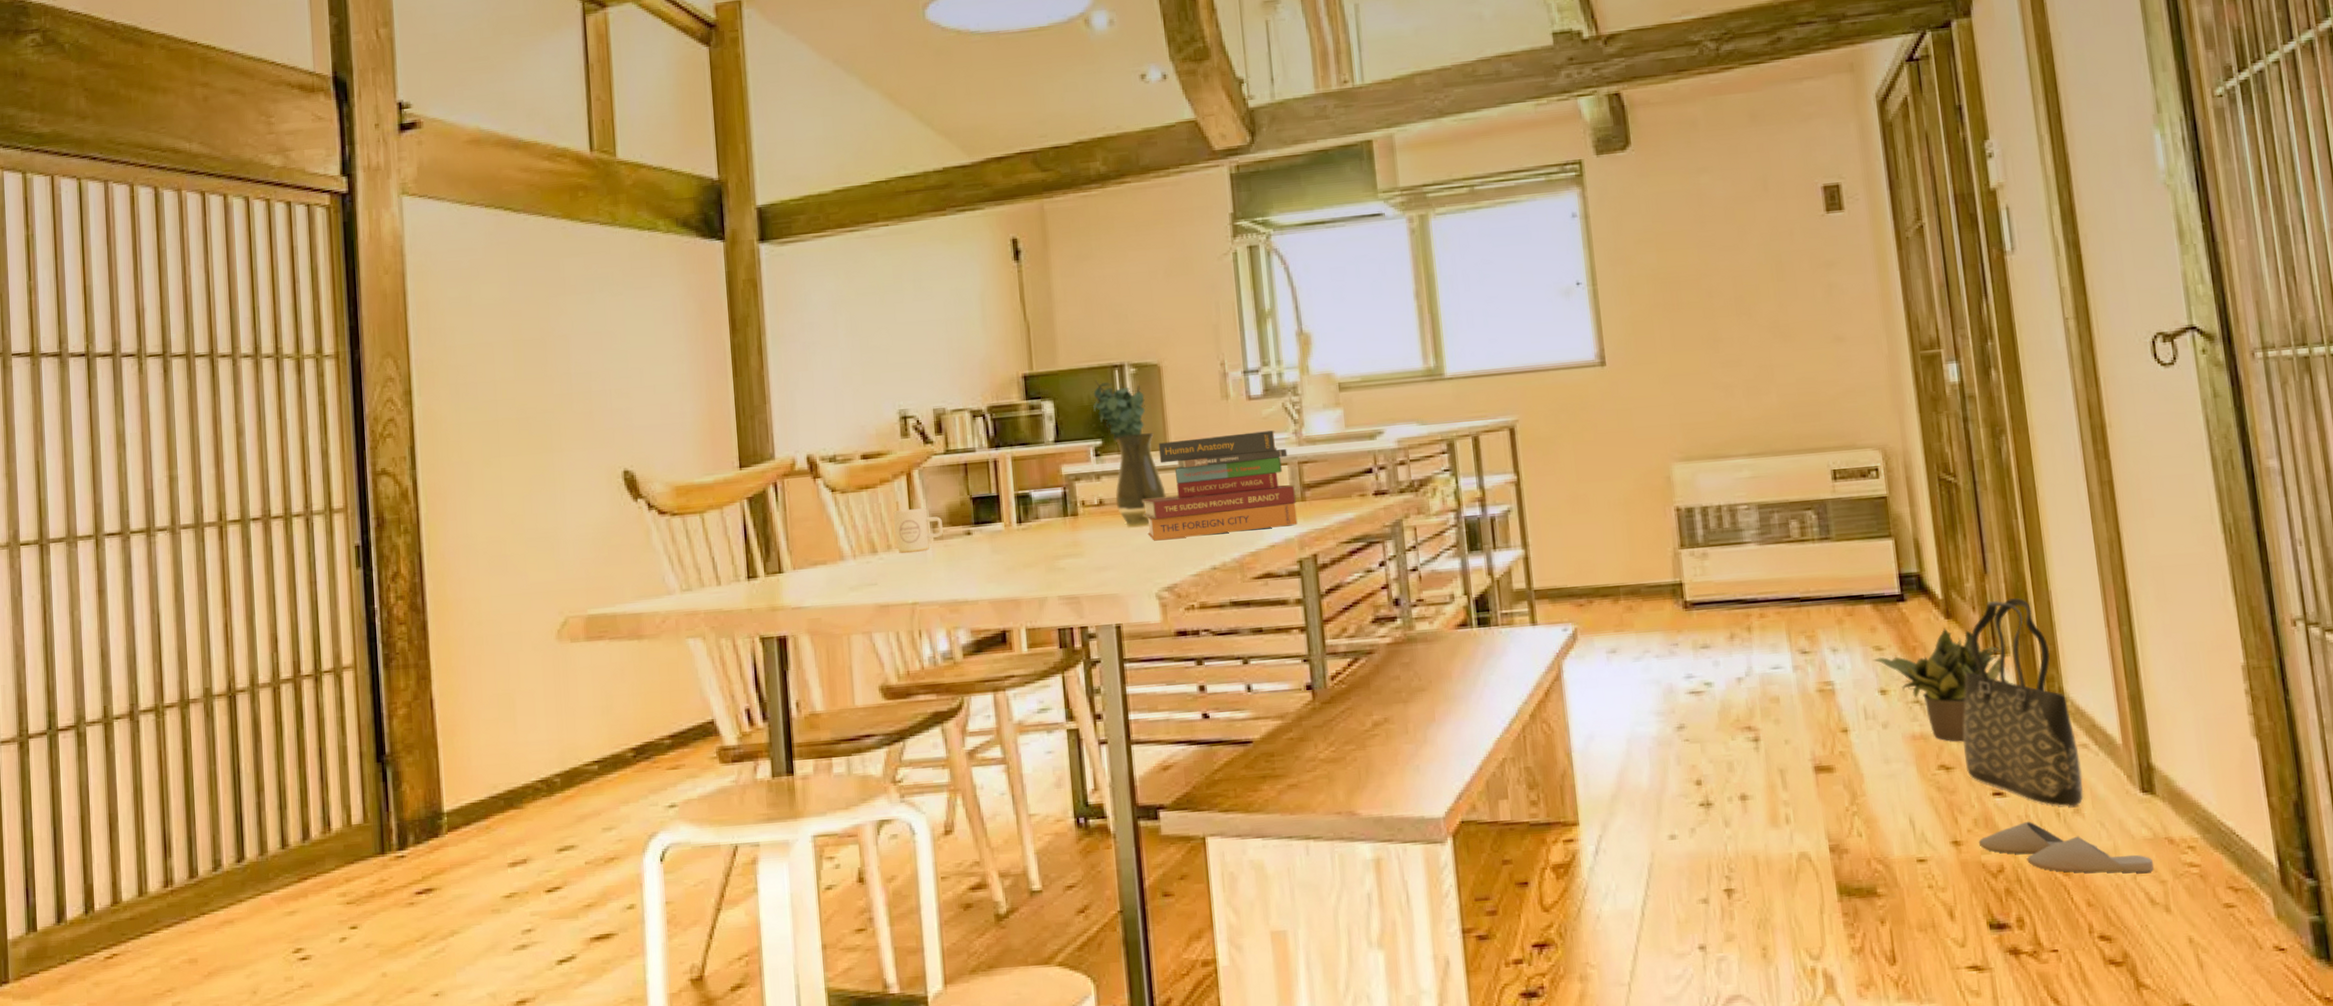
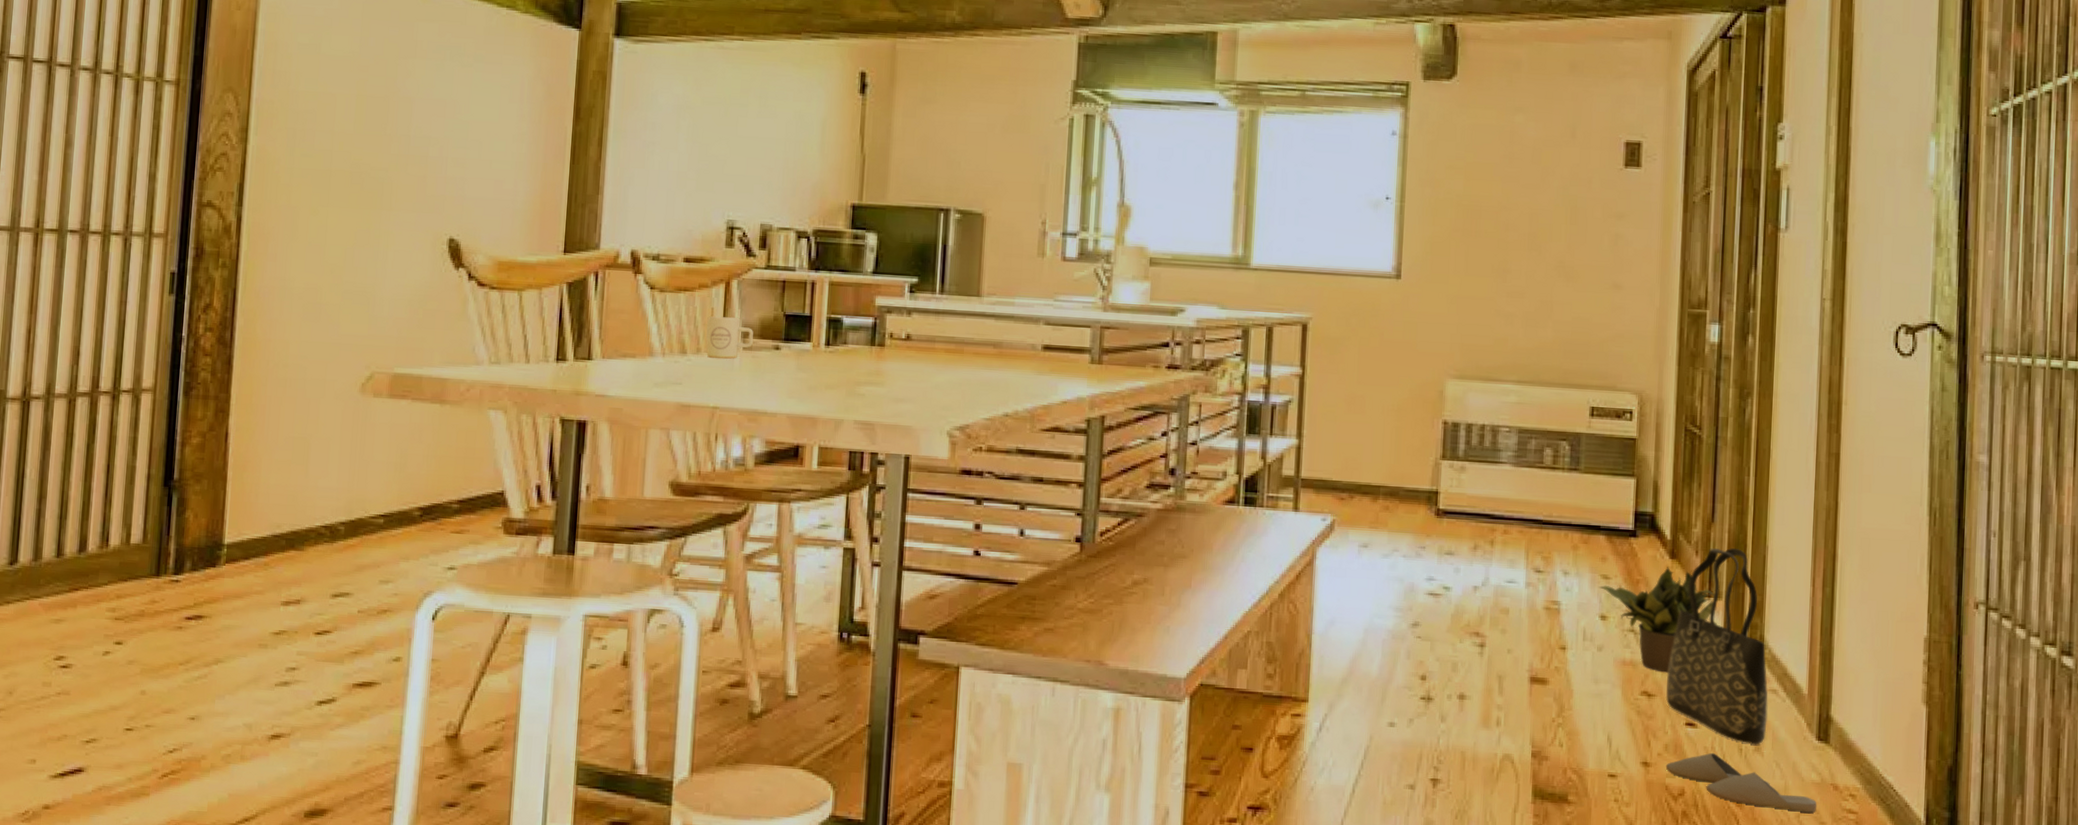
vase: present [1093,380,1166,528] -> none [914,220,972,367]
books: present [1142,430,1298,541] -> none [947,289,1094,386]

